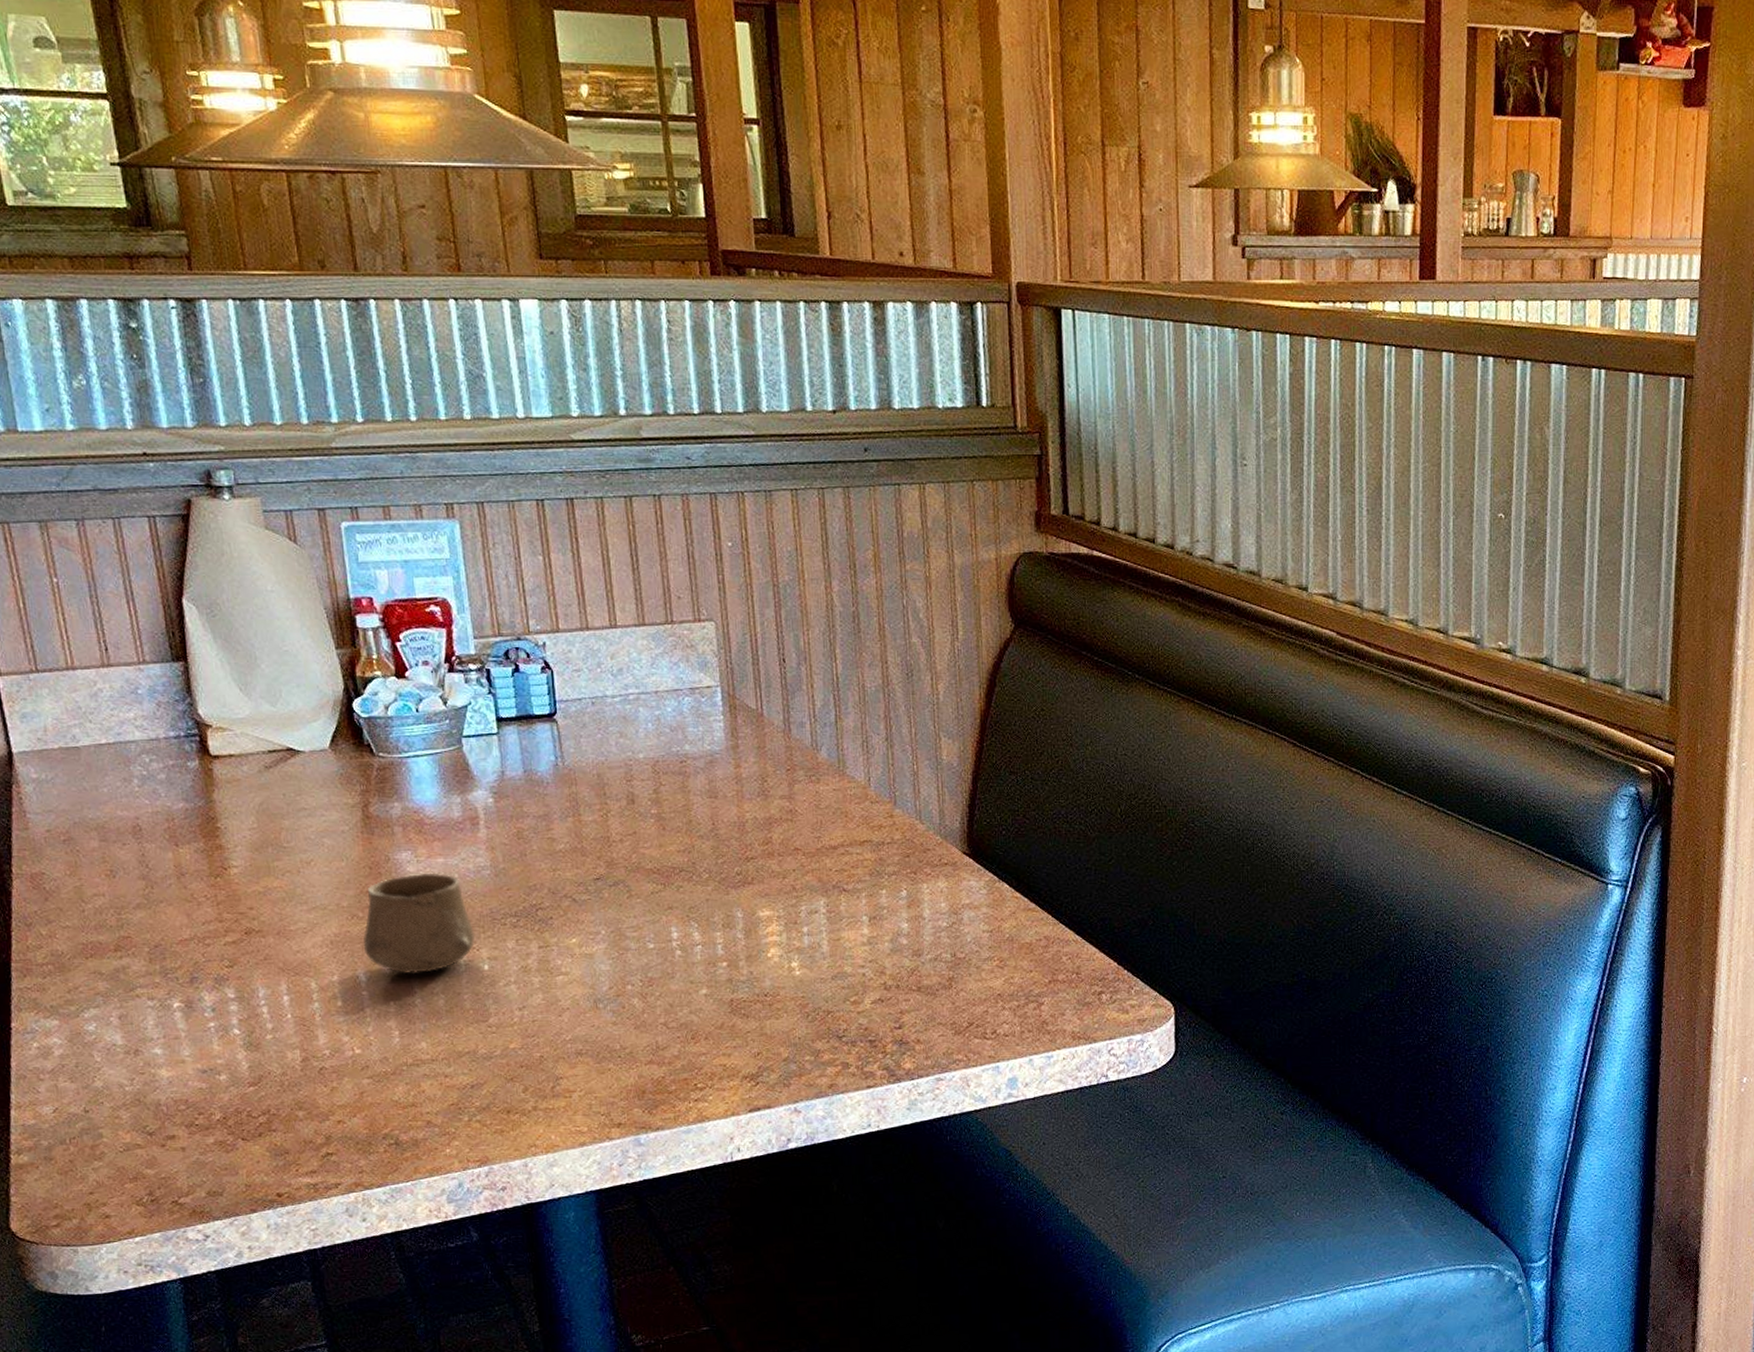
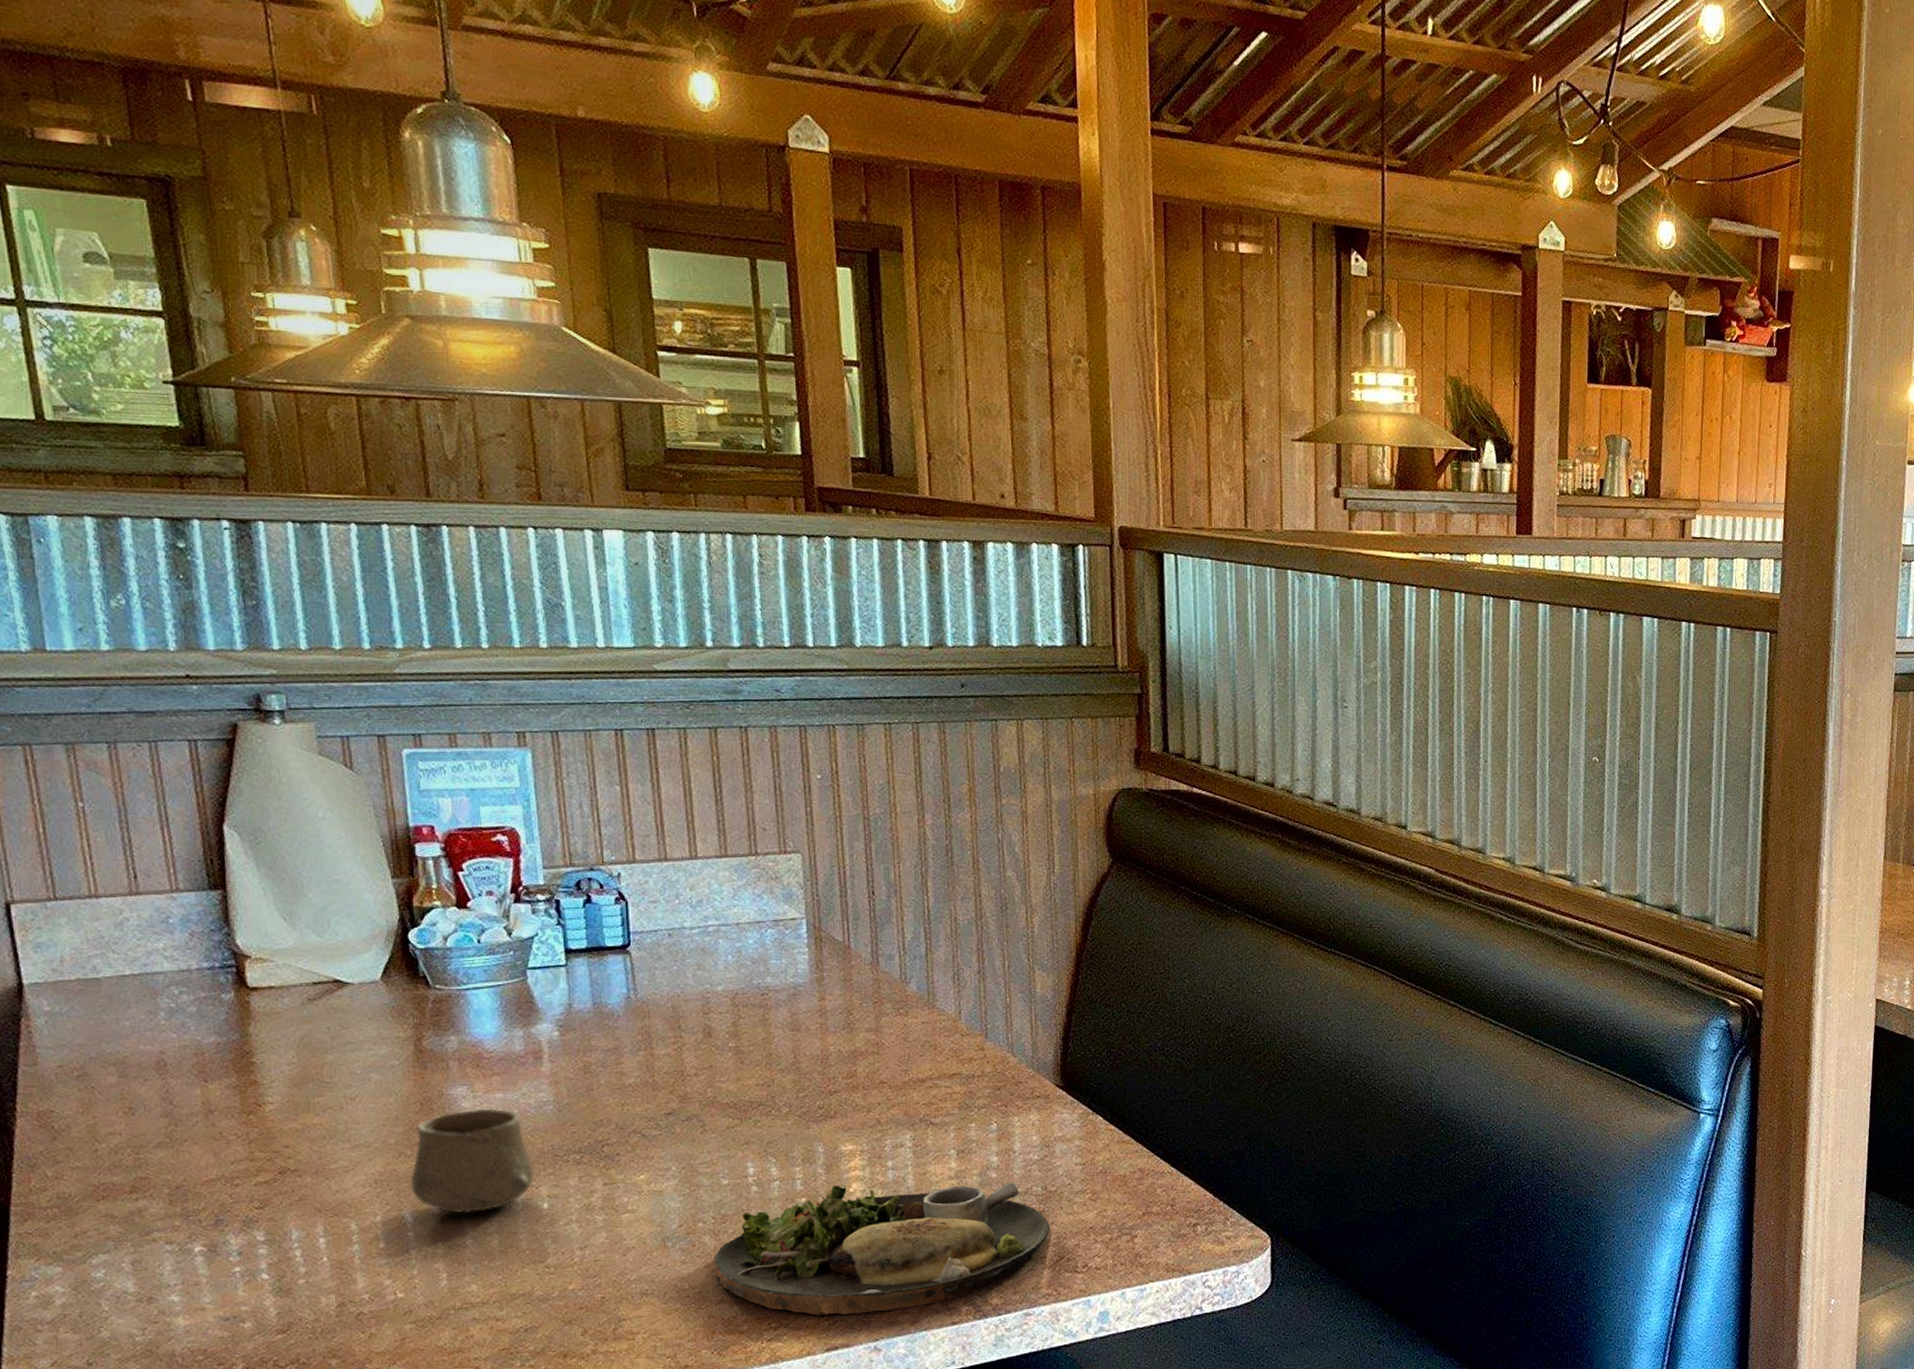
dinner plate: none [642,948,959,1077] -> present [713,1181,1050,1316]

